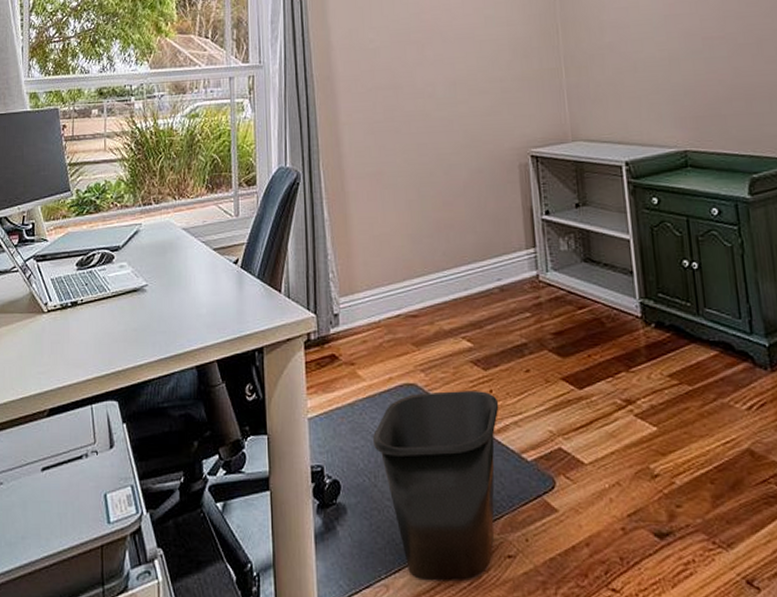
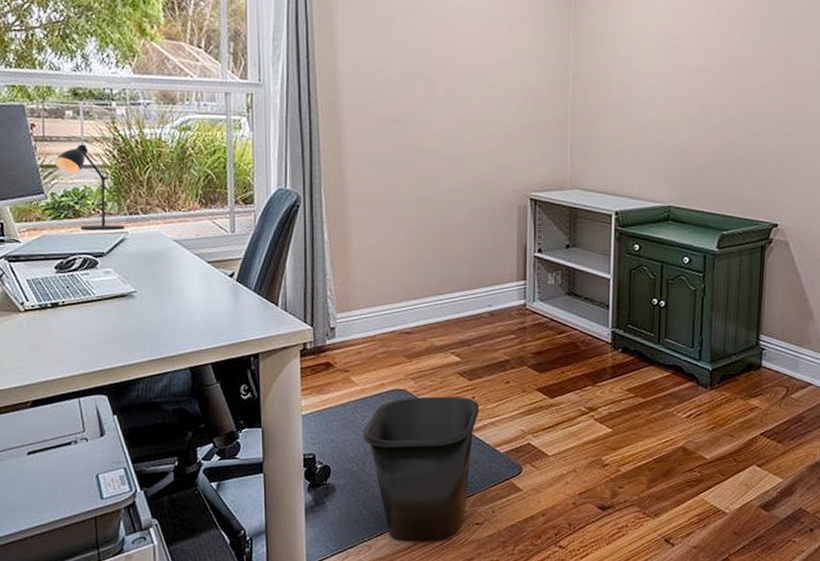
desk lamp: none [80,140,139,225] -> present [53,144,125,231]

